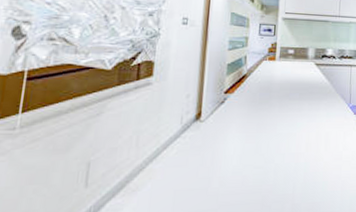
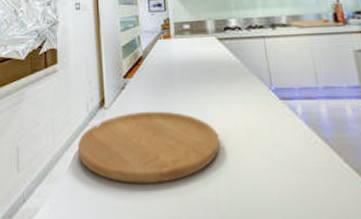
cutting board: none [163,123,303,189] -> present [77,111,220,184]

